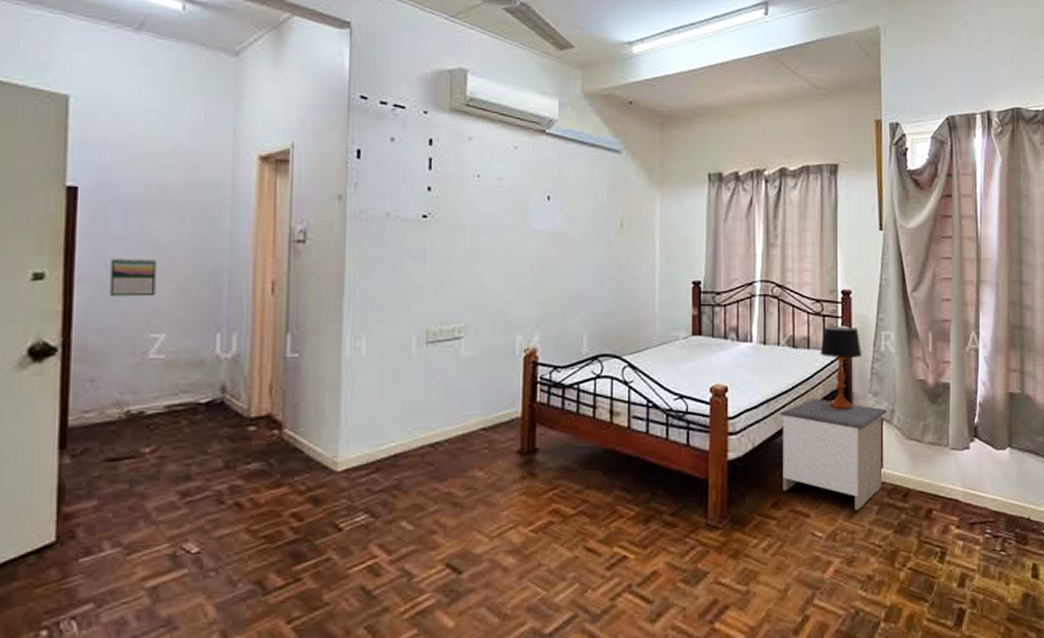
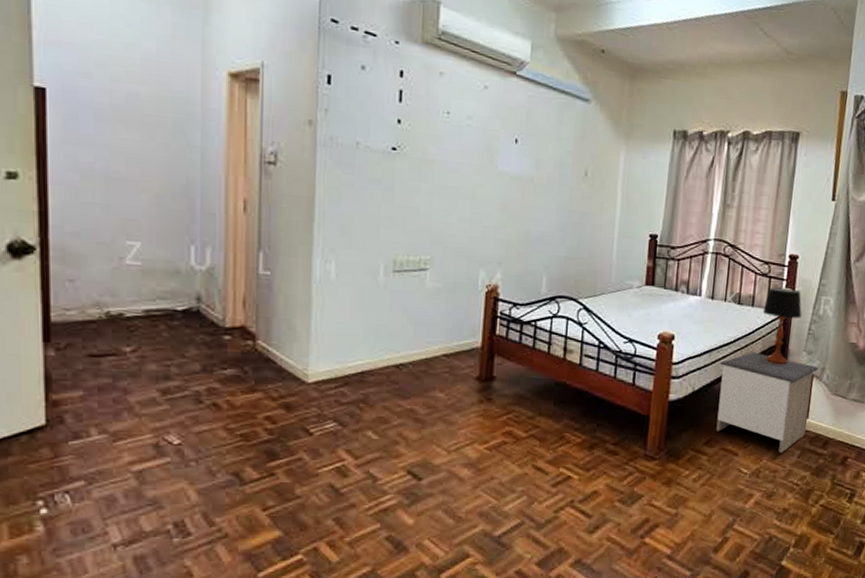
calendar: present [109,257,157,297] -> none [83,163,130,205]

